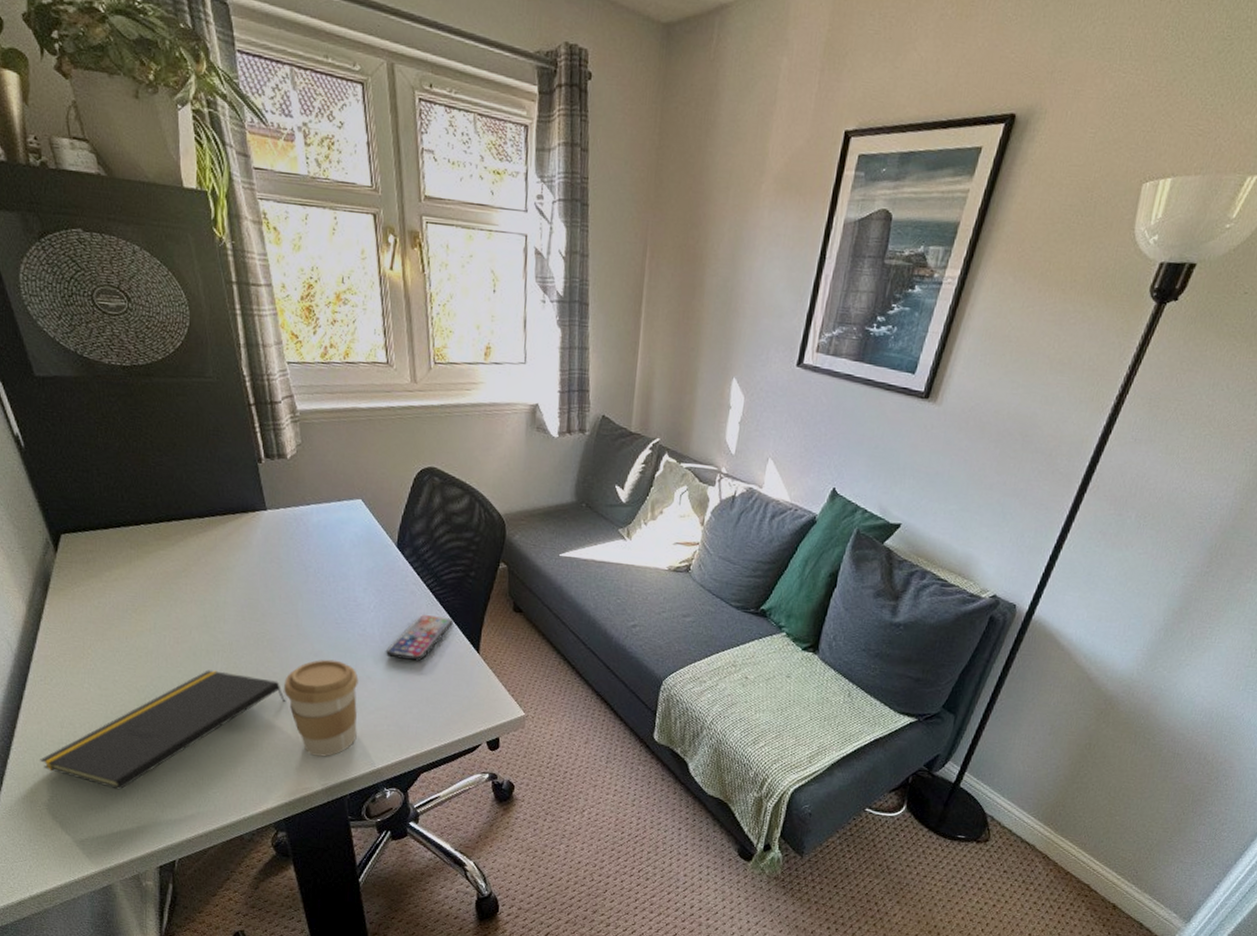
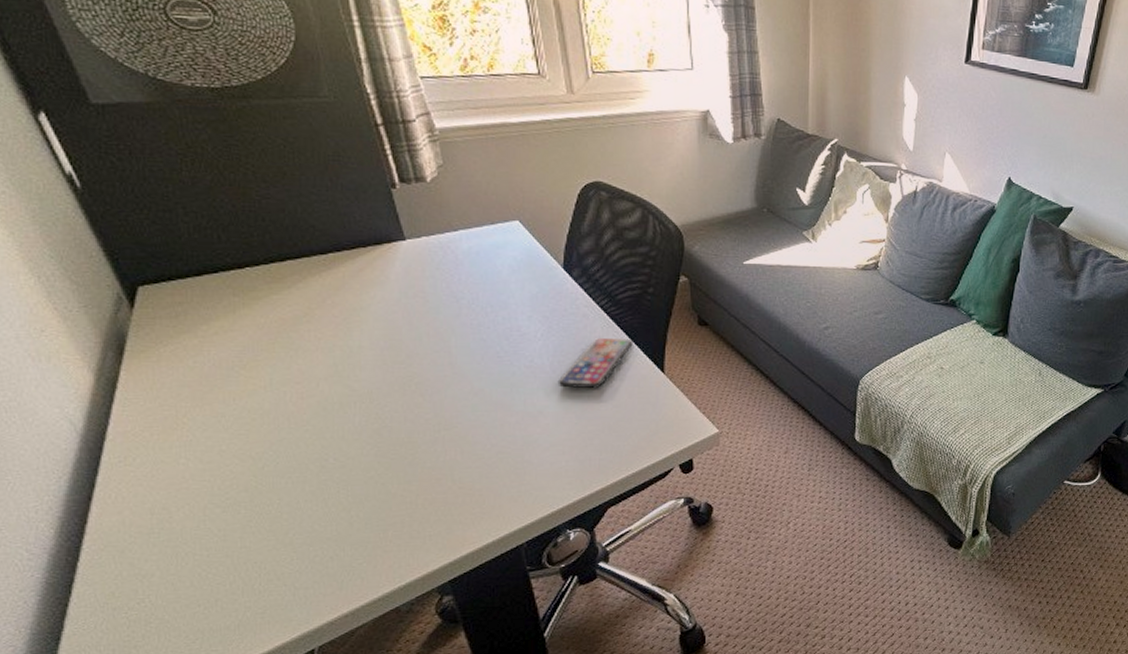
notepad: present [40,670,285,790] -> none [123,424,442,578]
coffee cup: present [283,659,359,757] -> none [438,397,531,506]

